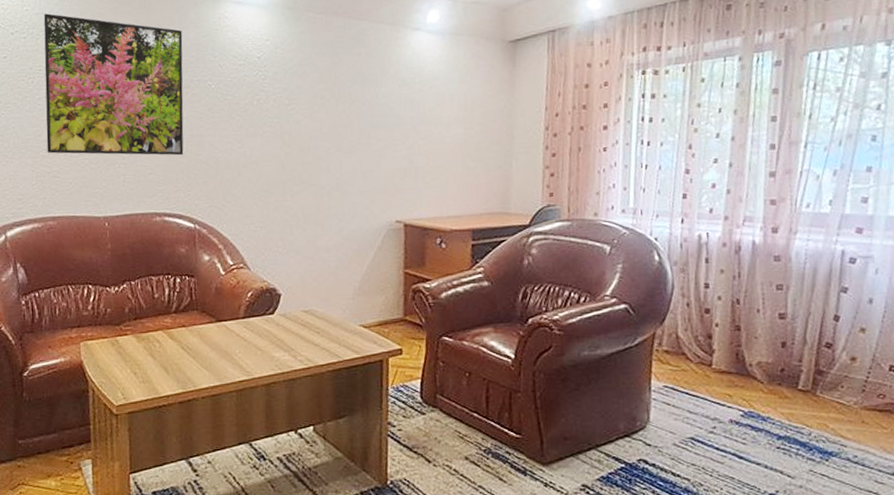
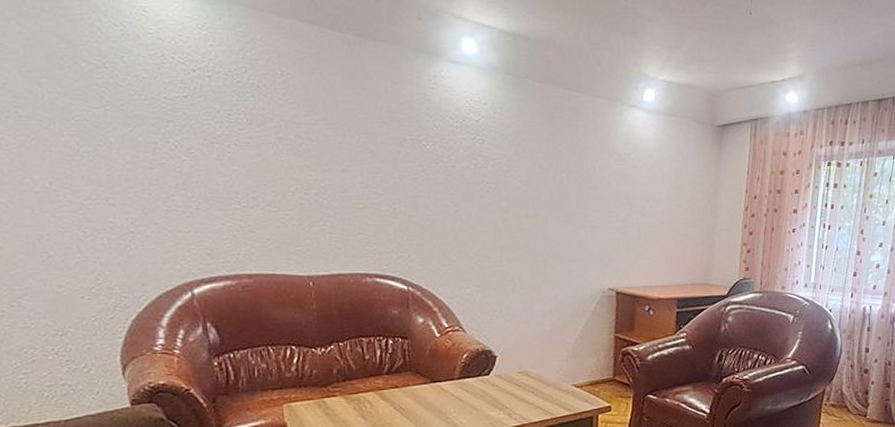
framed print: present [43,13,184,156] -> none [232,52,396,216]

